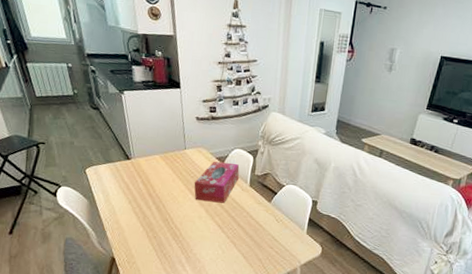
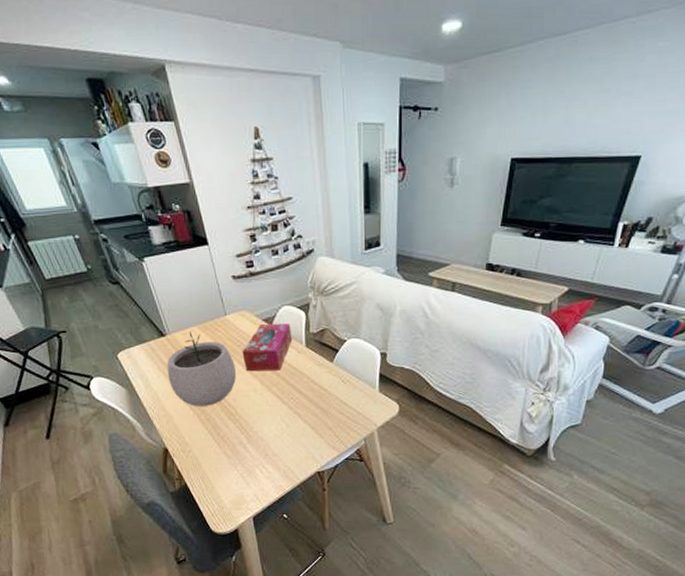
plant pot: none [126,158,186,225] -> present [167,331,236,406]

